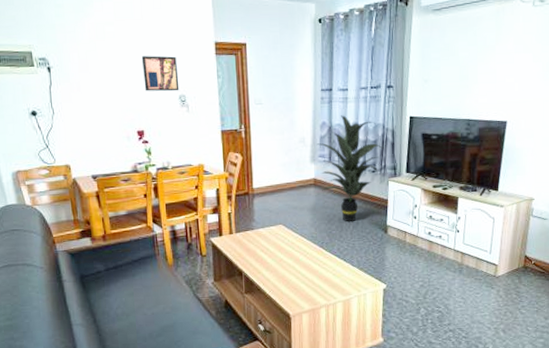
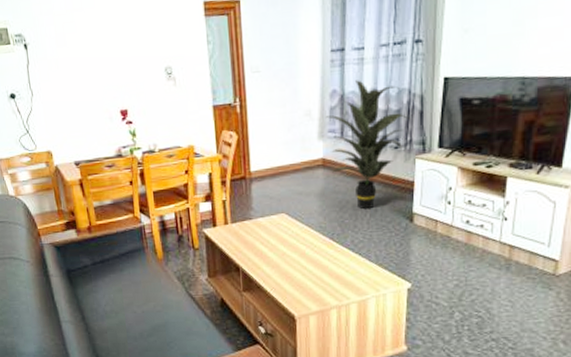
wall art: present [141,55,179,92] -> none [122,21,165,65]

